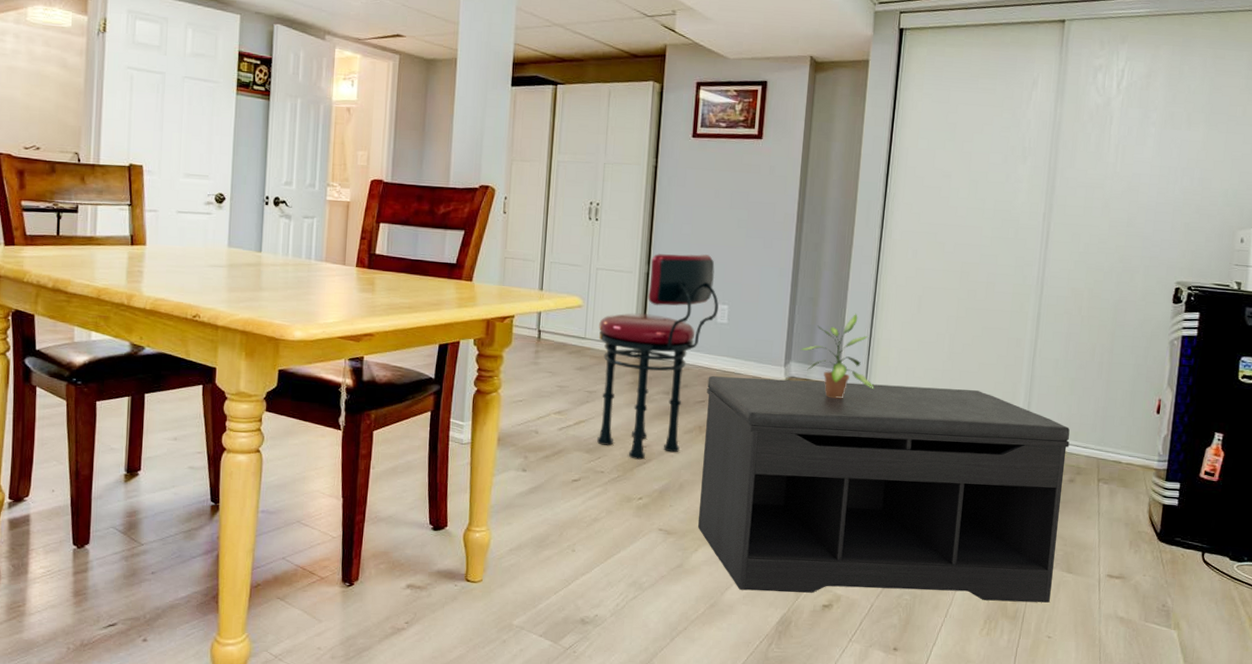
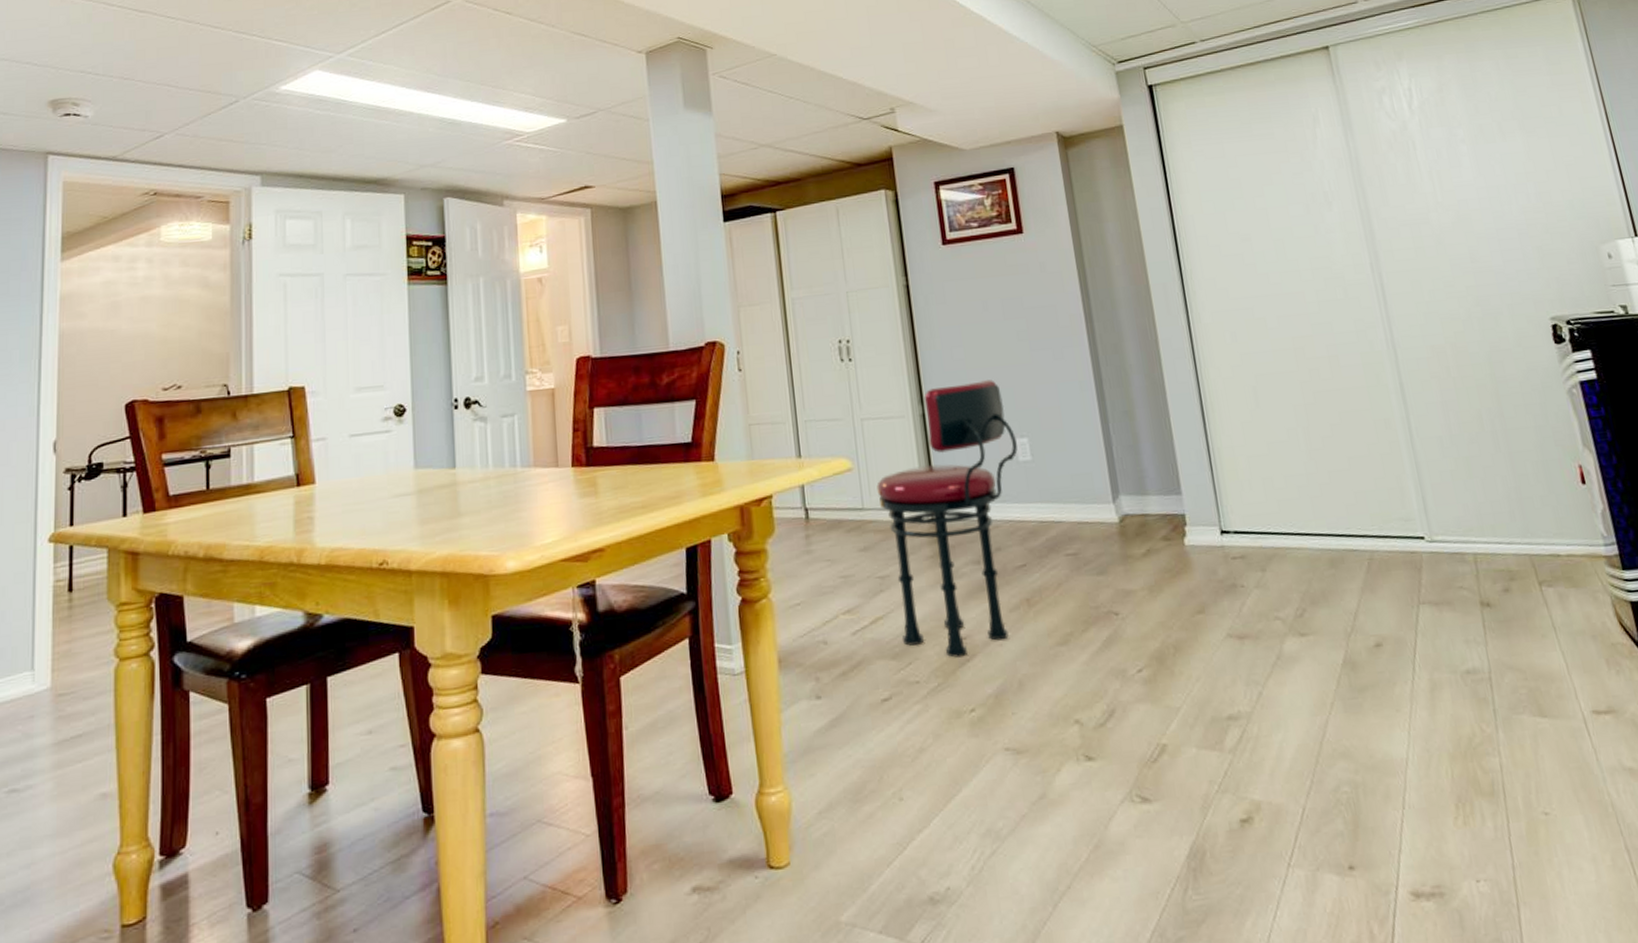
bench: present [698,376,1070,603] -> none [1023,492,1531,818]
potted plant: present [800,314,874,399] -> none [1127,422,1230,534]

